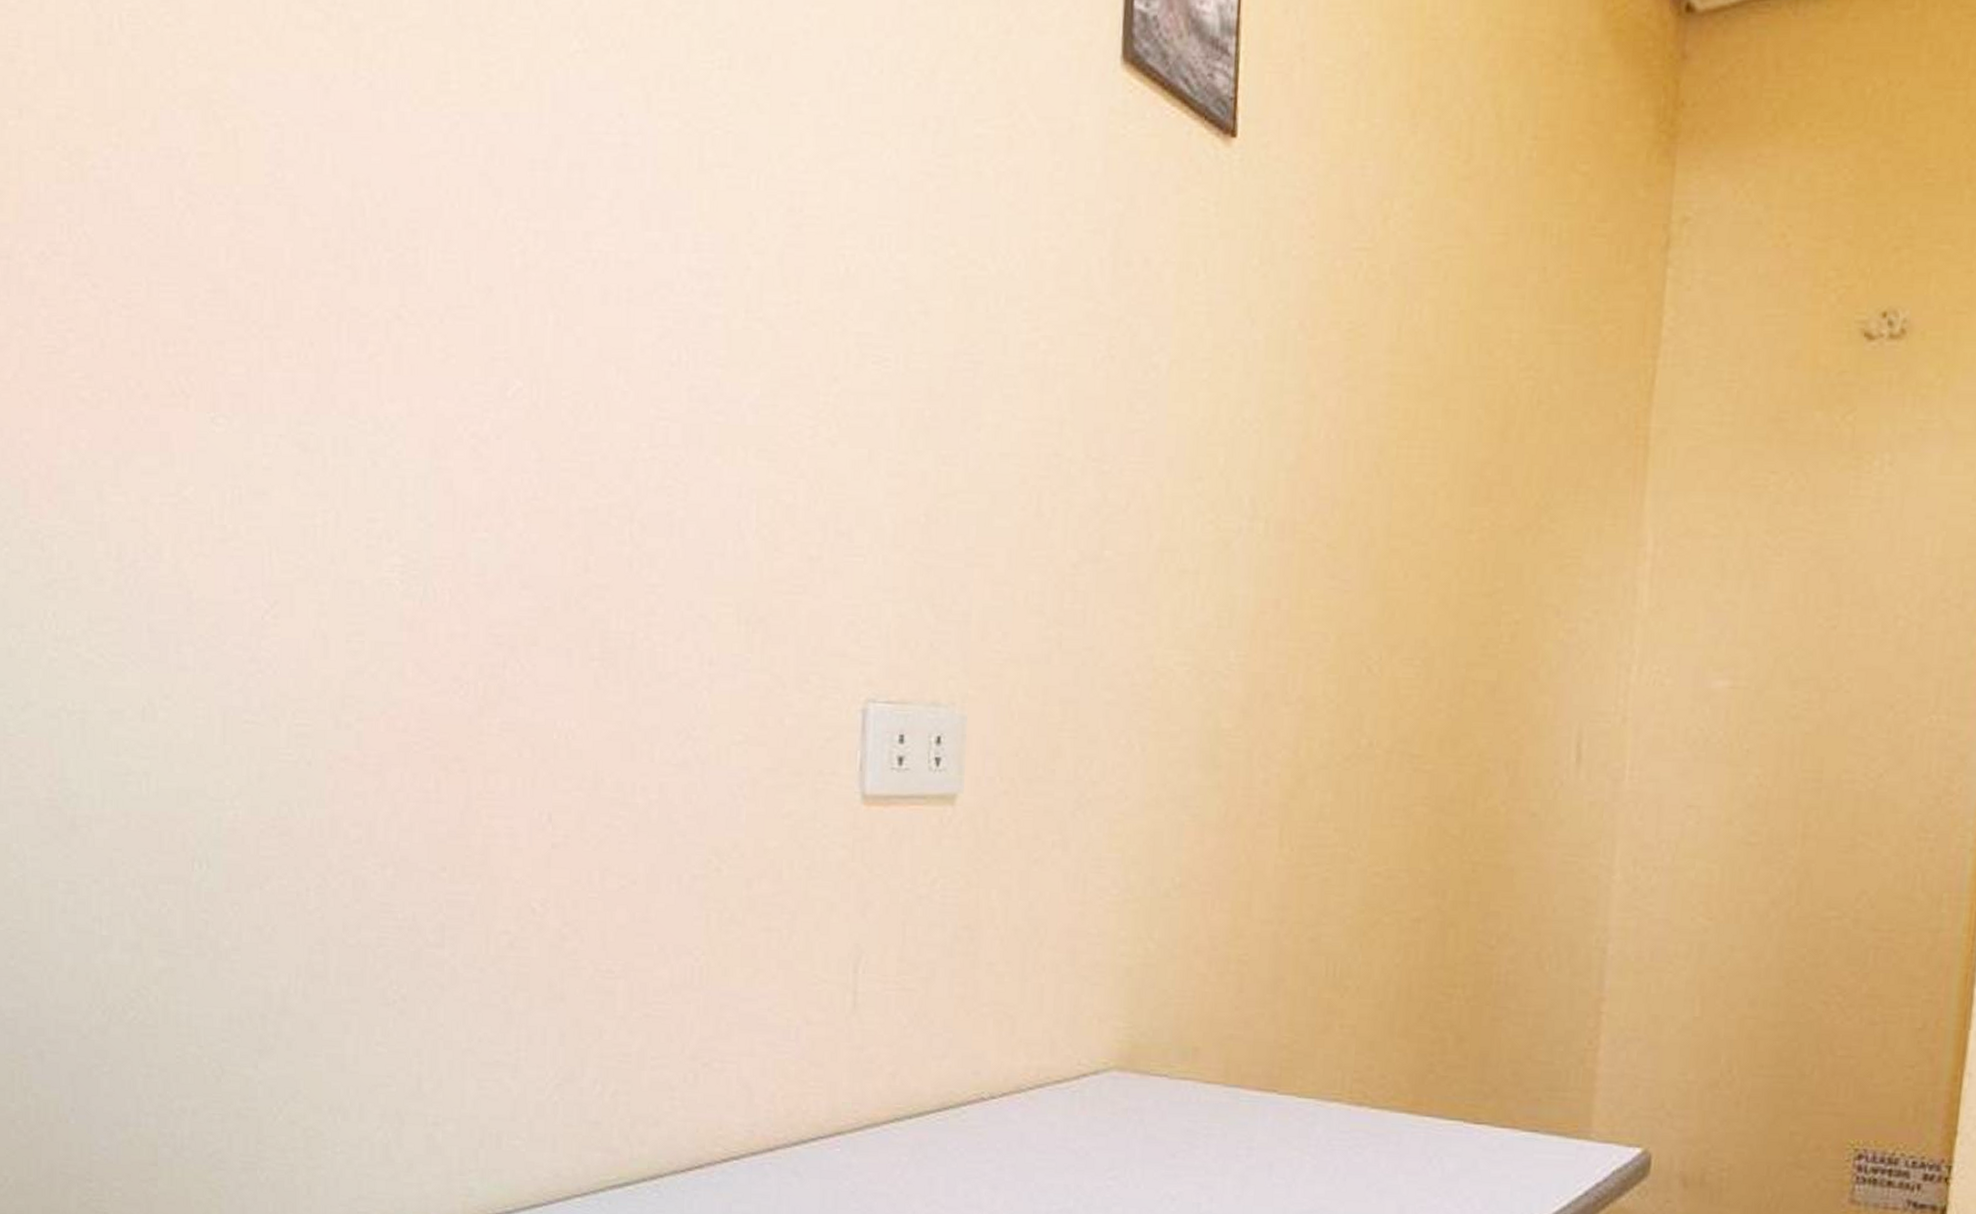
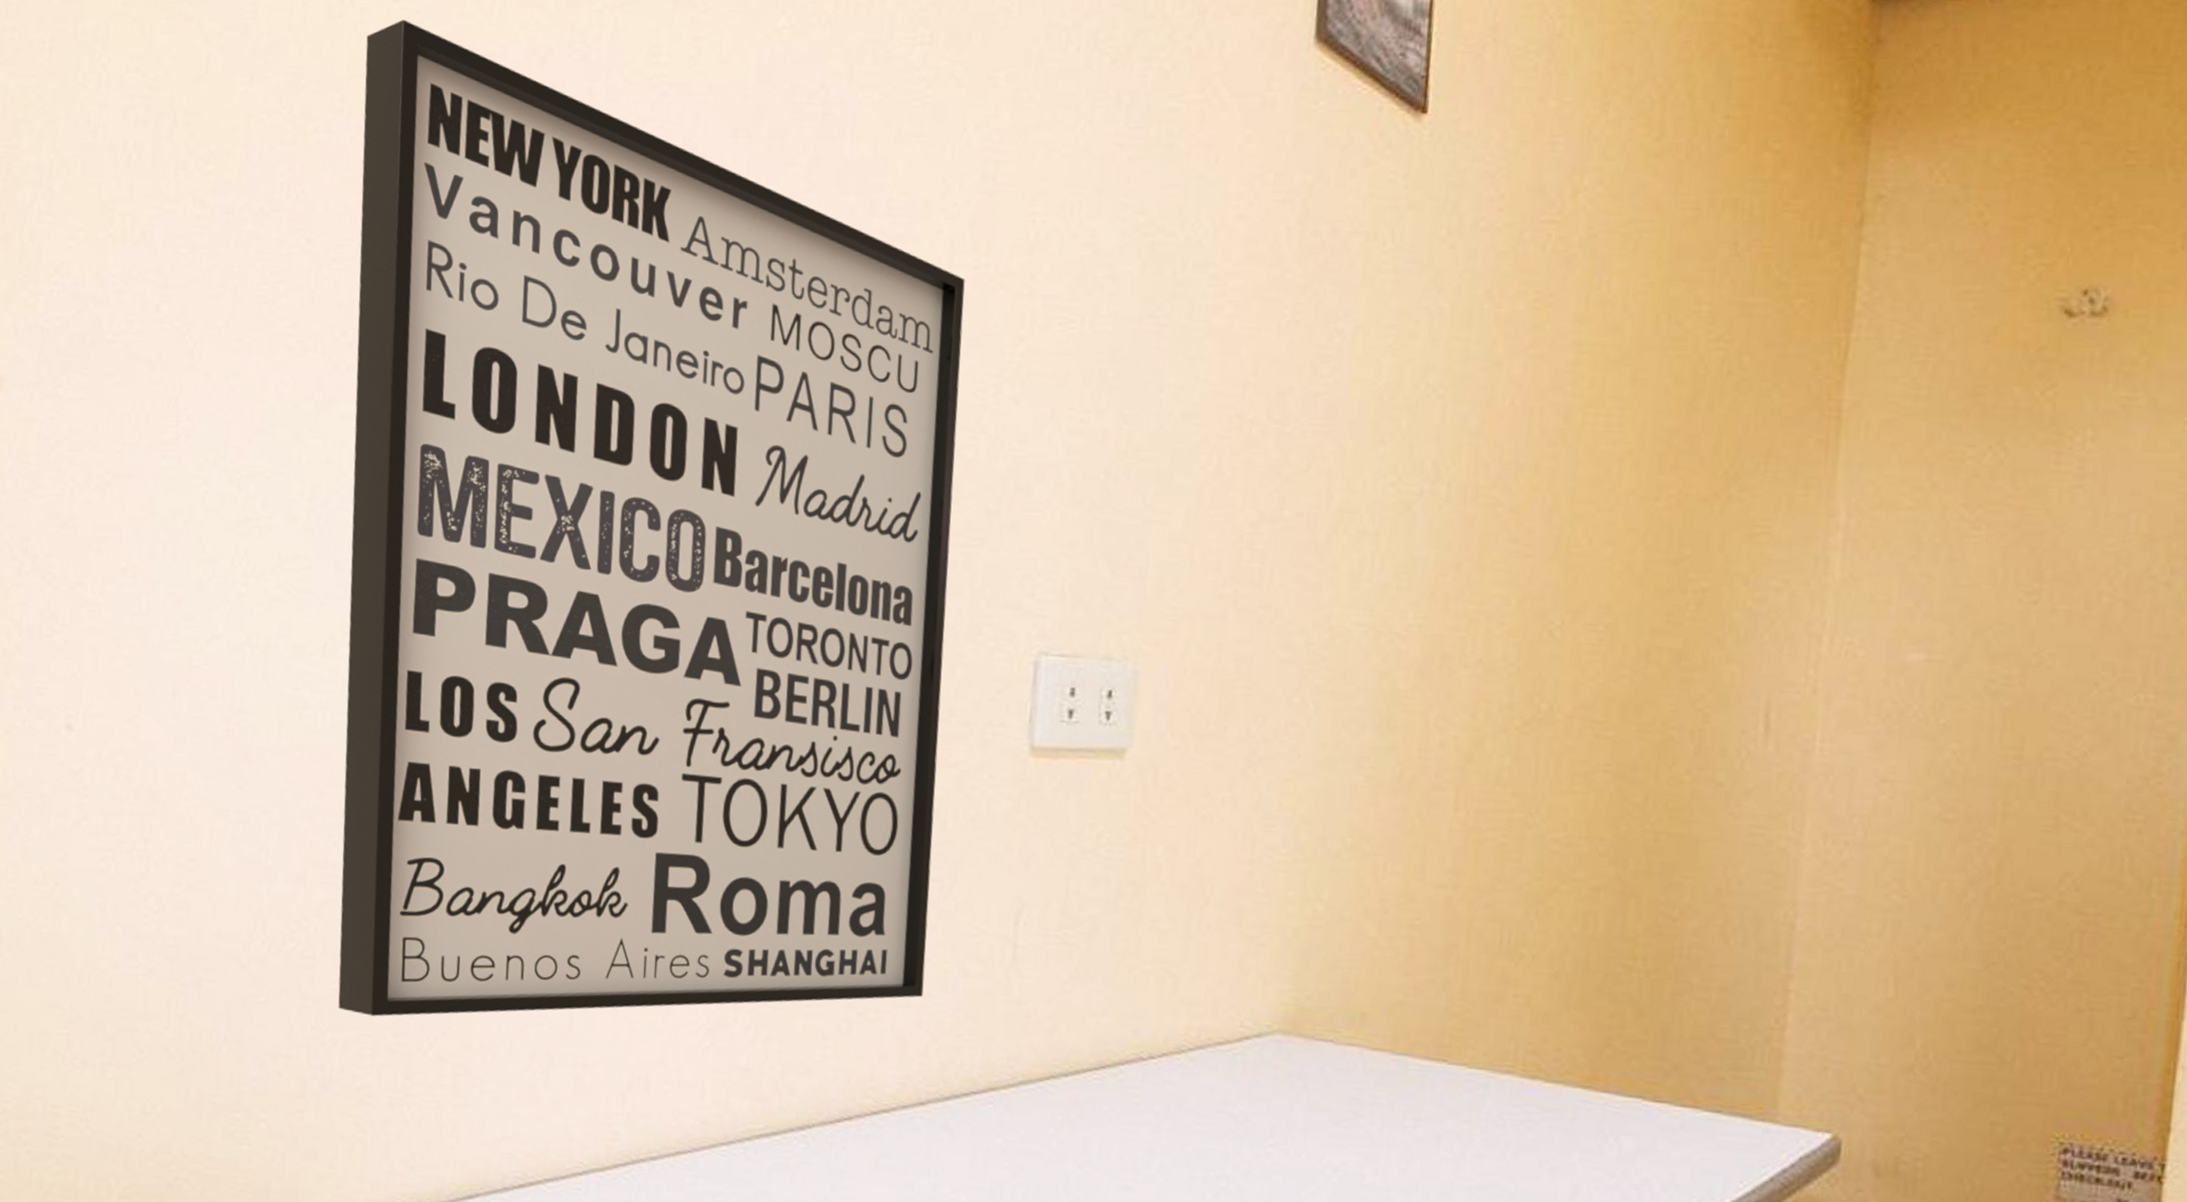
wall art: none [140,46,777,1083] -> present [338,19,965,1017]

